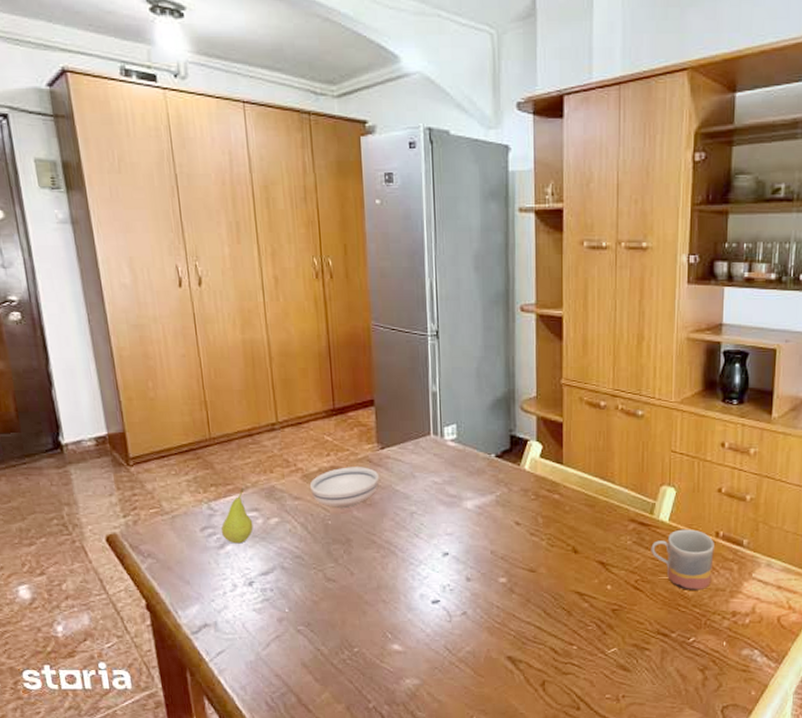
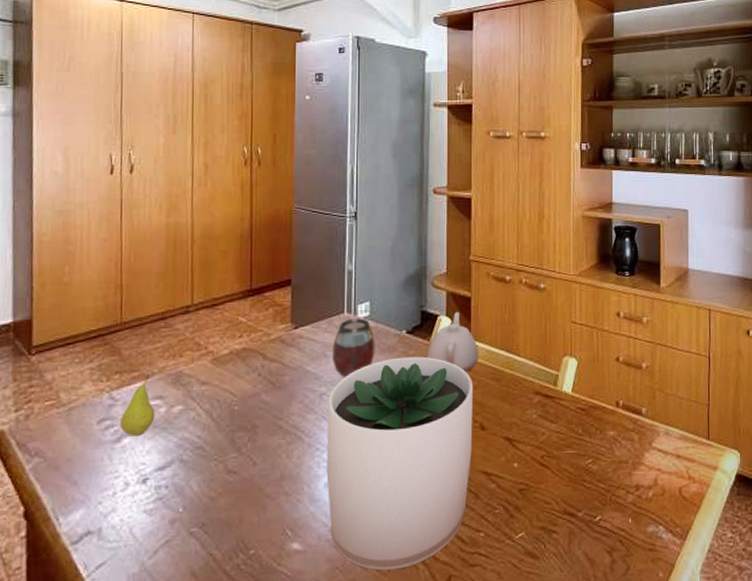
bowl: present [309,467,380,508] -> none [219,347,291,392]
planter: none [419,480,566,673] -> present [326,356,474,571]
wineglass: none [420,440,464,498] -> present [333,318,375,378]
teapot: none [518,436,571,498] -> present [427,311,479,373]
mug: present [651,529,714,590] -> none [555,399,615,464]

